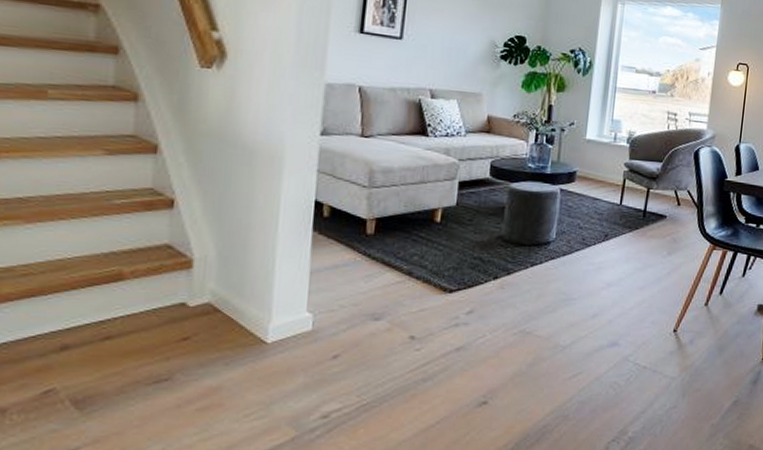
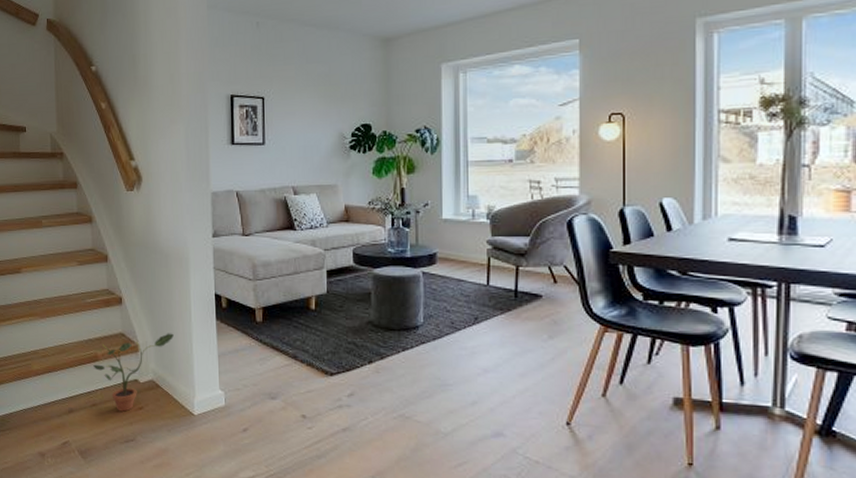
potted plant: none [113,245,249,344] -> present [93,333,174,412]

